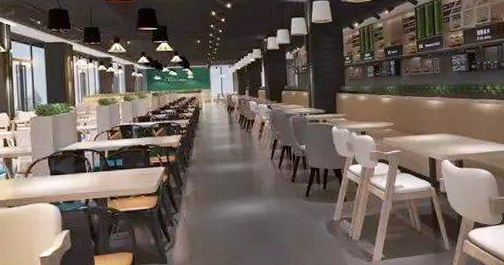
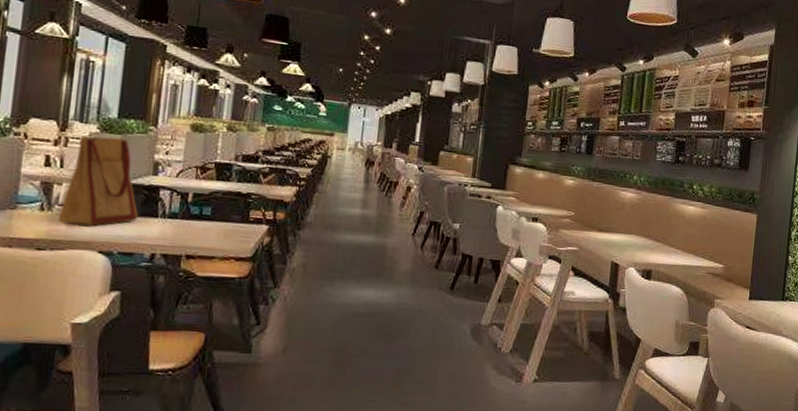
shopping bag: none [19,118,72,186] -> present [58,136,138,227]

